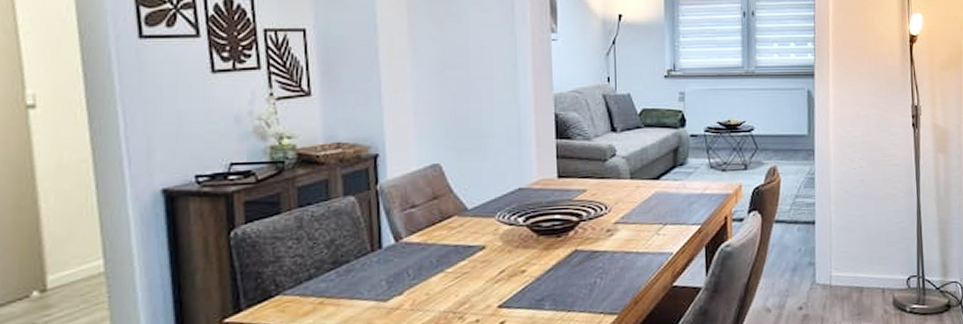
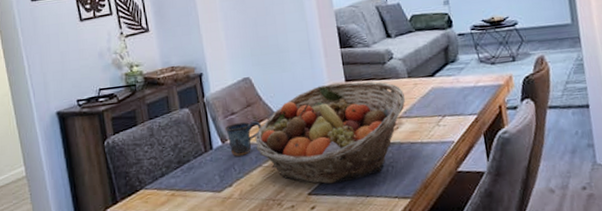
mug: none [400,217,450,259] -> present [224,121,262,156]
fruit basket: none [439,179,624,296] -> present [255,81,405,184]

